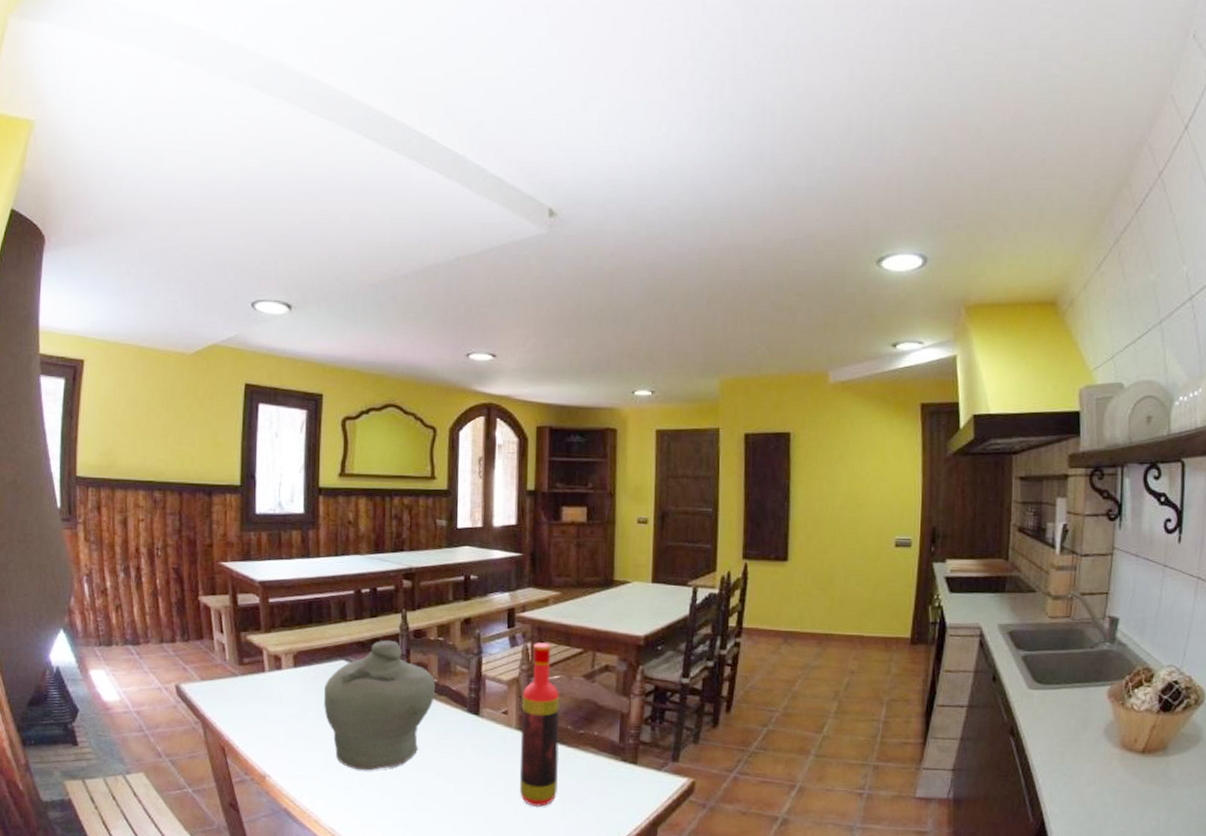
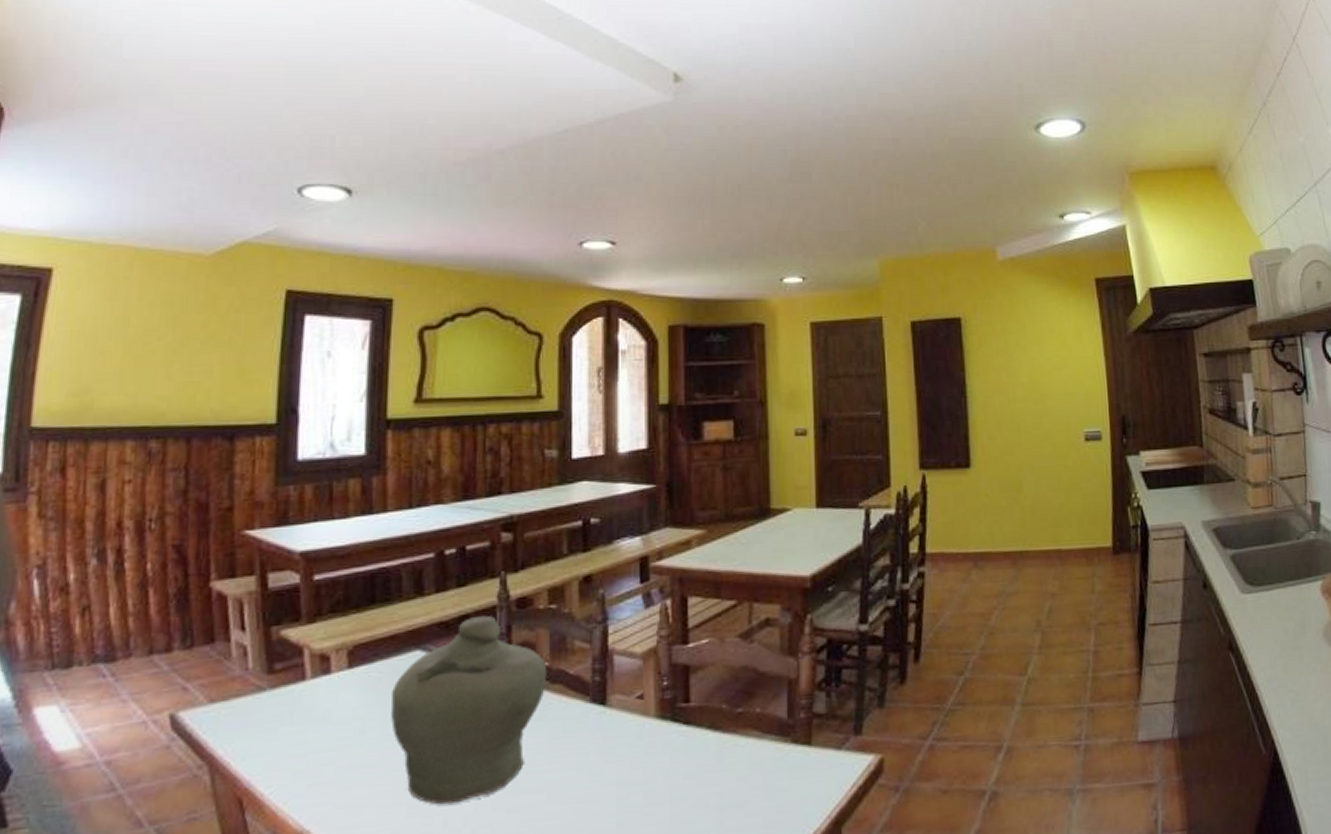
bottle: present [519,641,560,808] -> none [661,596,713,823]

